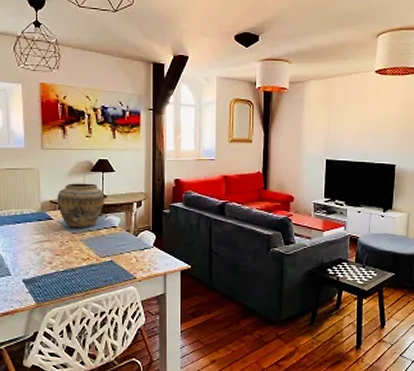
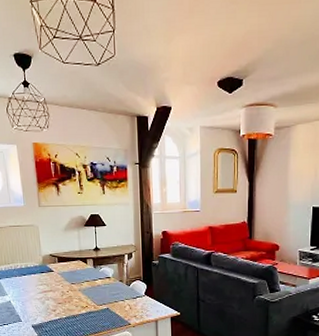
vase: present [57,183,105,228] -> none [55,237,99,279]

